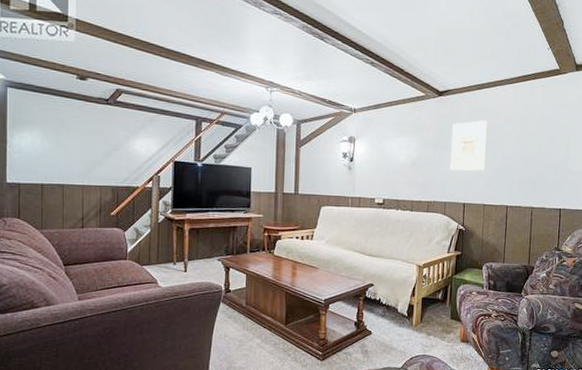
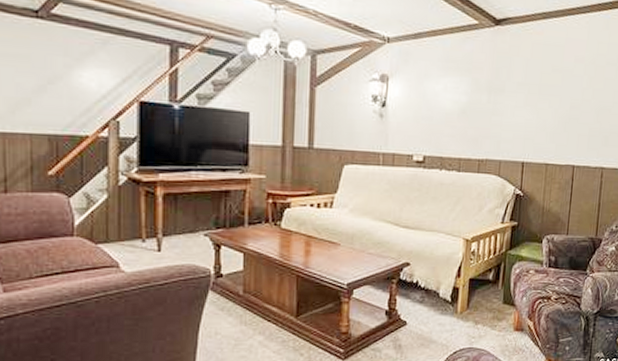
wall art: present [450,119,487,171] -> none [507,57,554,122]

